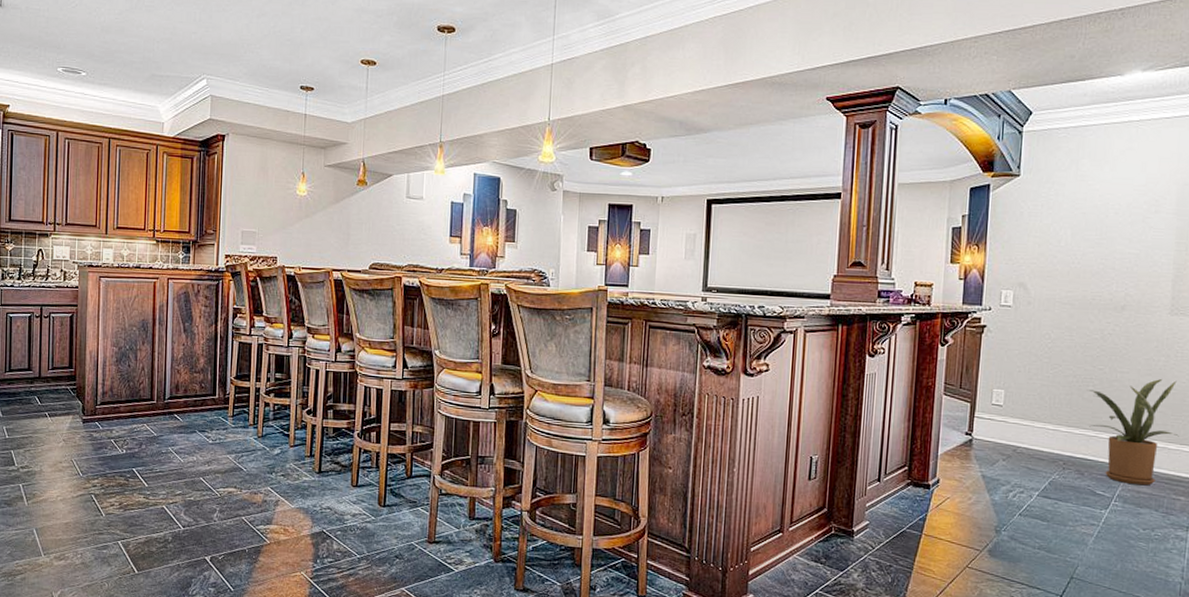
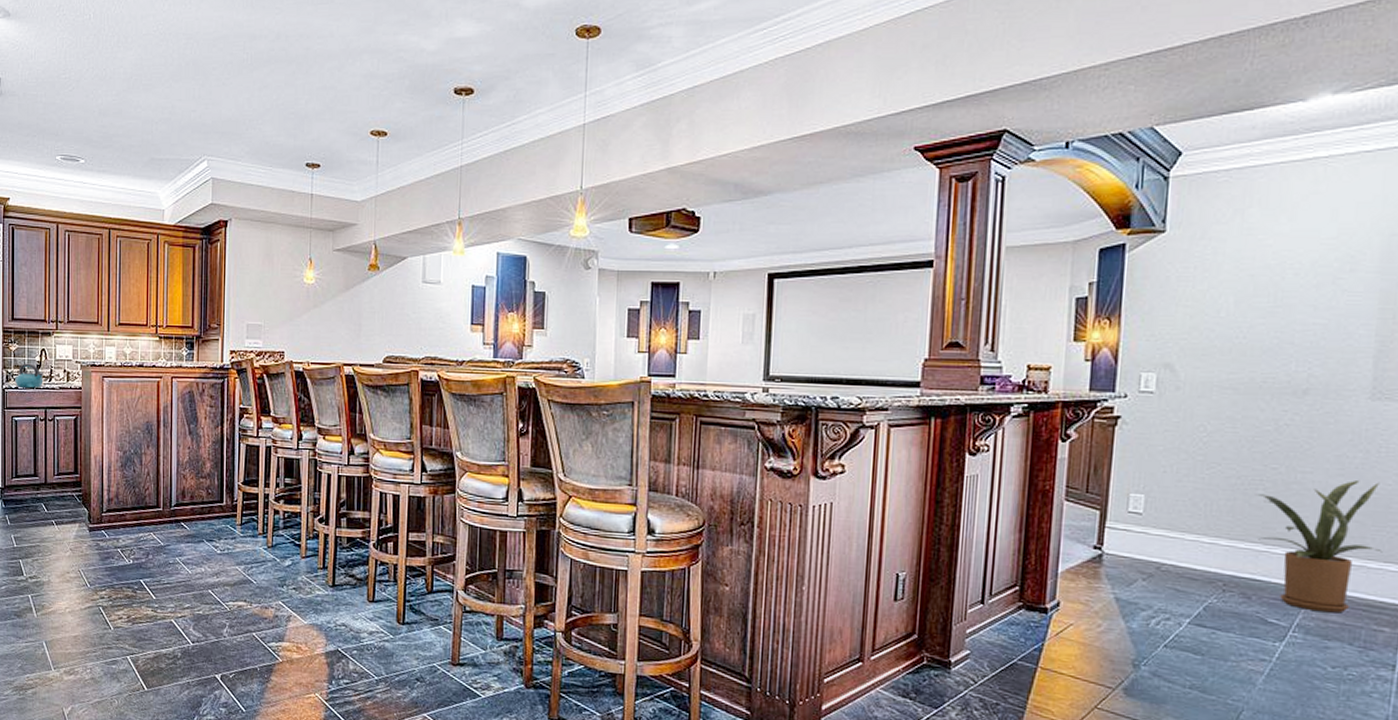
kettle: none [11,262,40,287] -> present [15,363,44,389]

